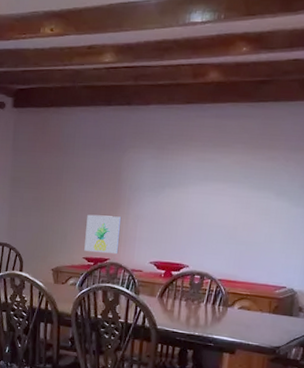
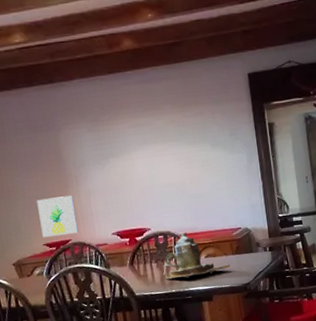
teapot: none [190,277,264,328] -> present [163,232,230,279]

